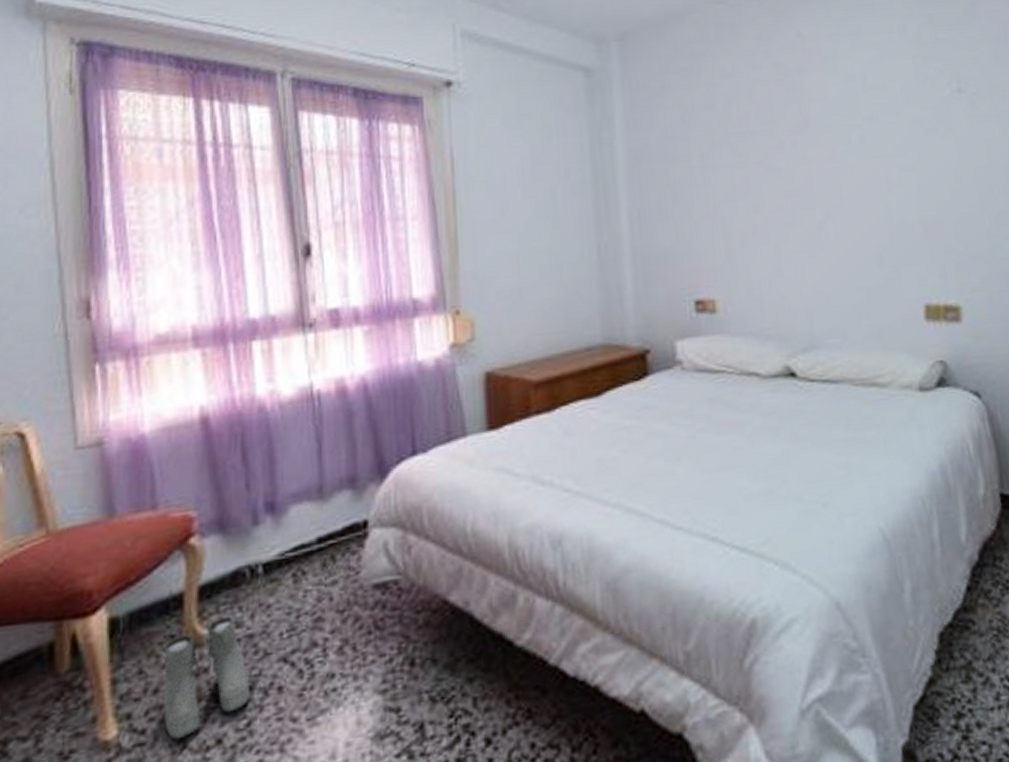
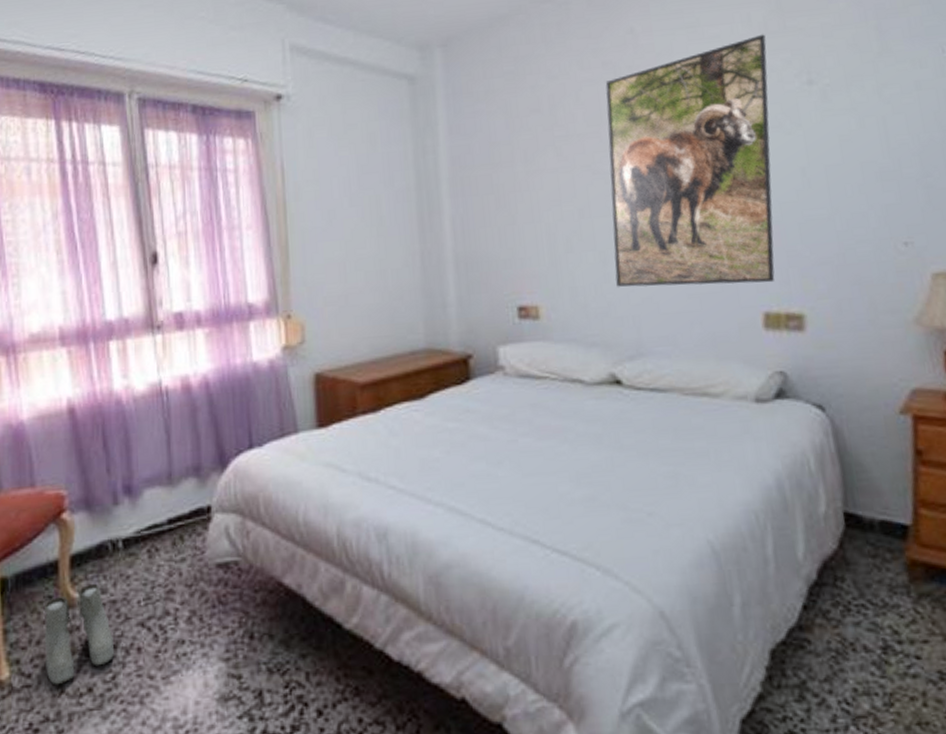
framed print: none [776,44,934,281] -> present [605,34,775,287]

